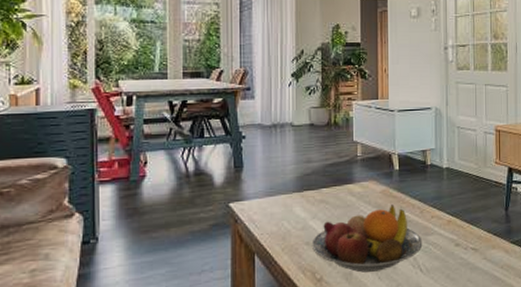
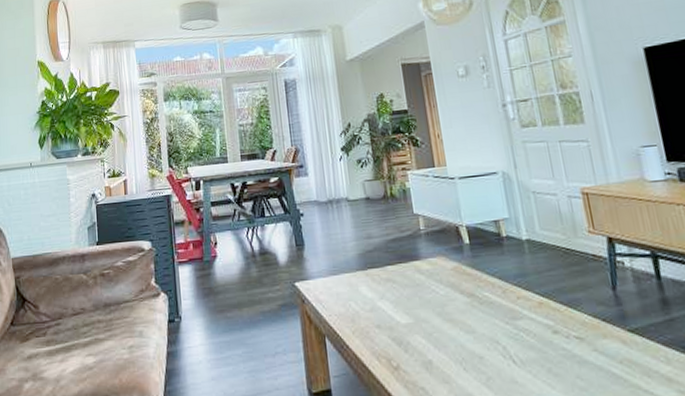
fruit bowl: present [312,205,423,273] -> none [383,283,512,362]

